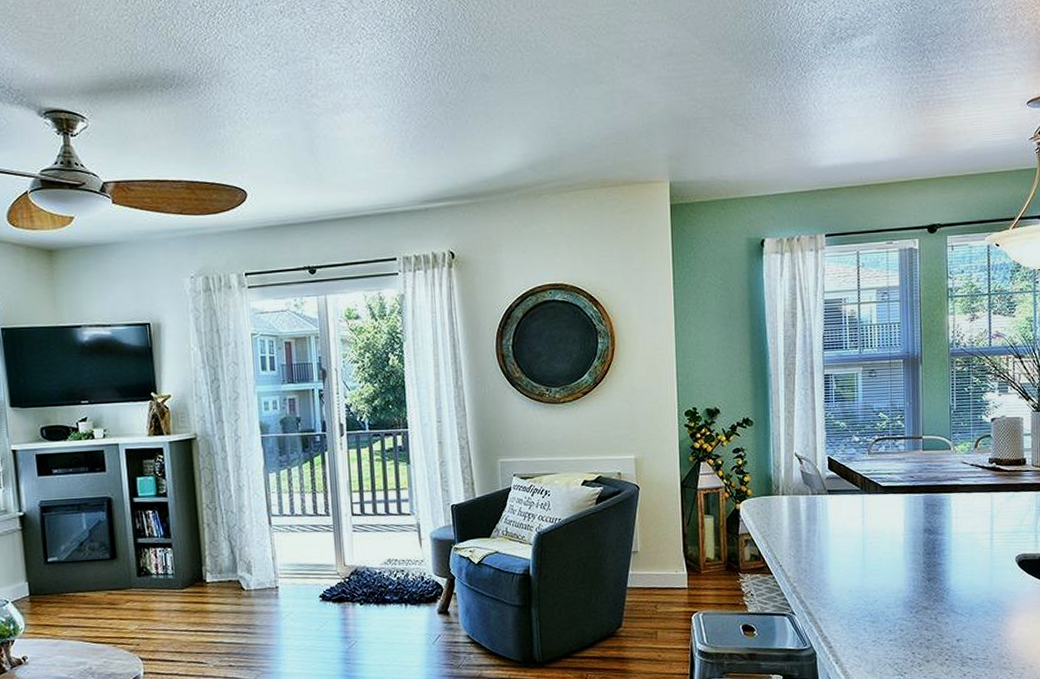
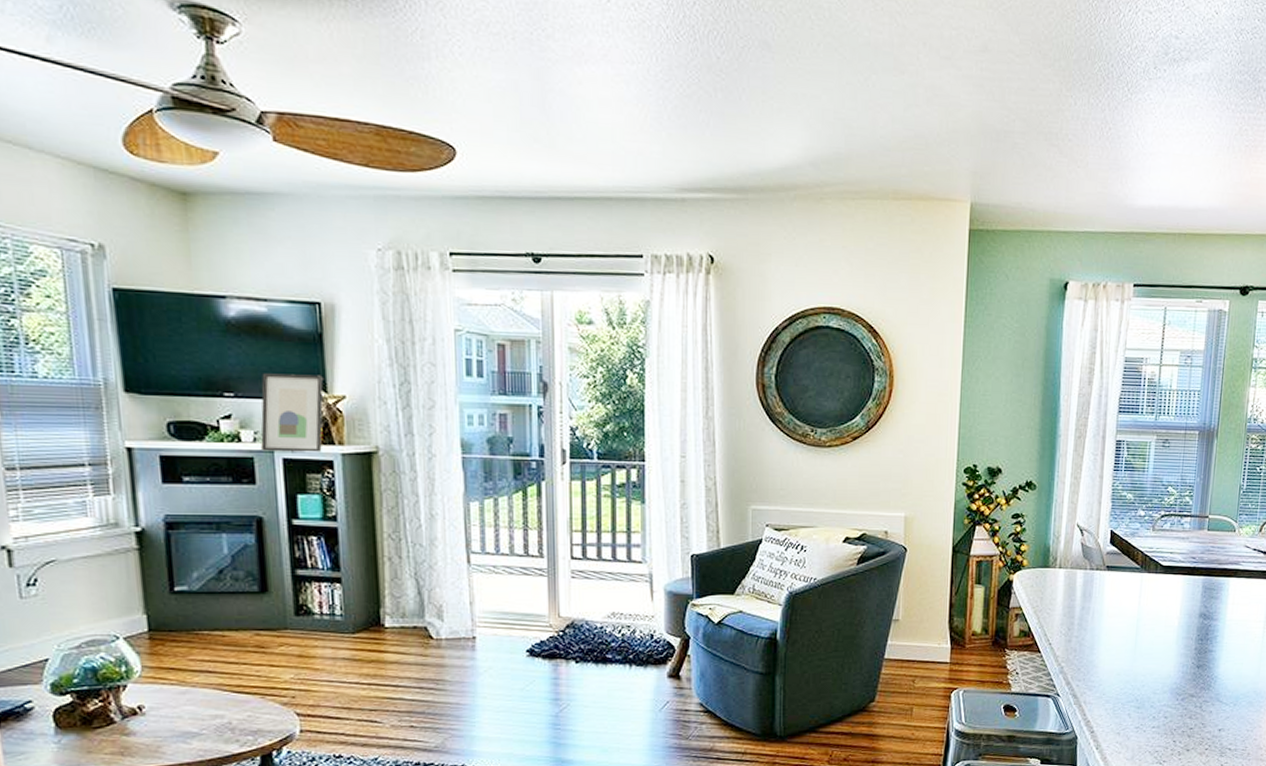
picture frame: none [108,380,155,445] -> present [261,373,325,453]

